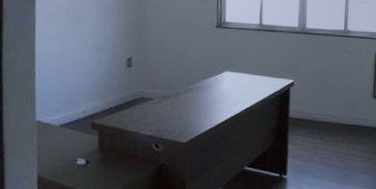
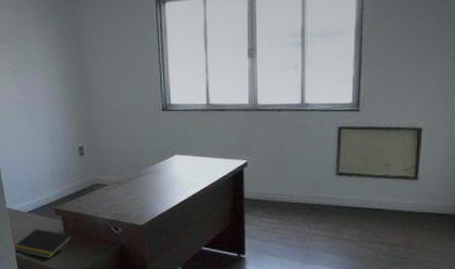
notepad: none [34,144,108,179] -> present [12,228,73,259]

